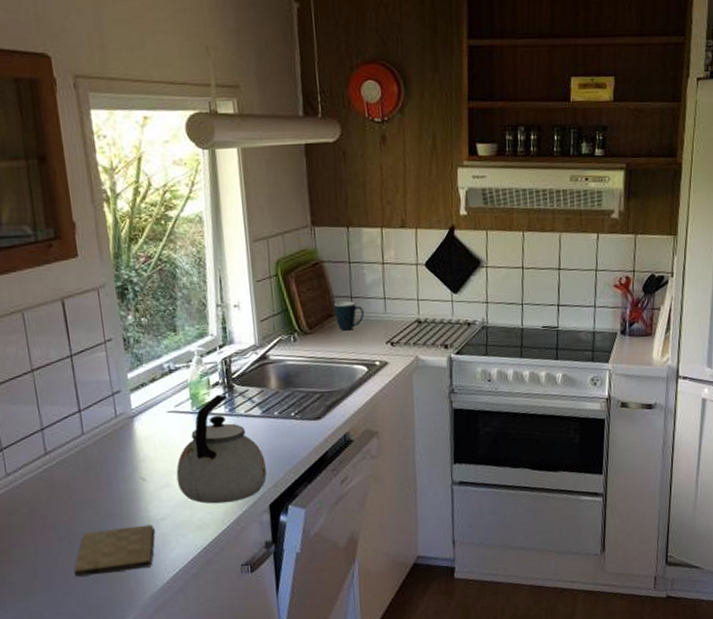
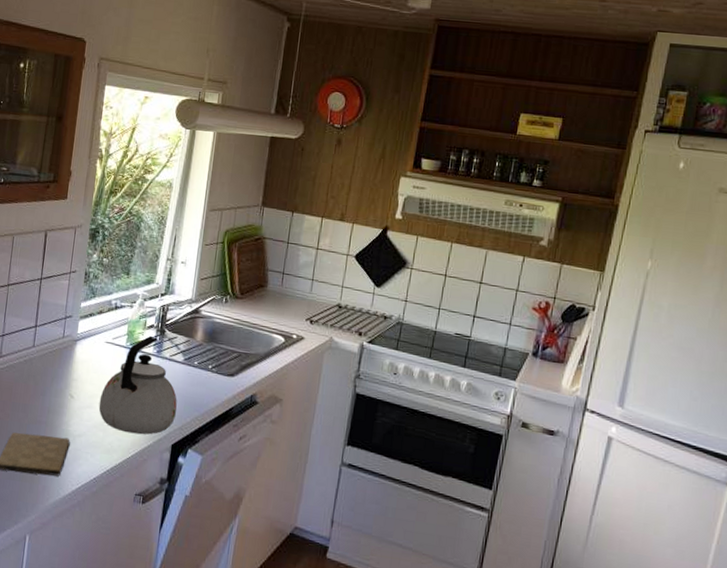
mug: present [333,301,365,331] -> none [265,275,292,302]

